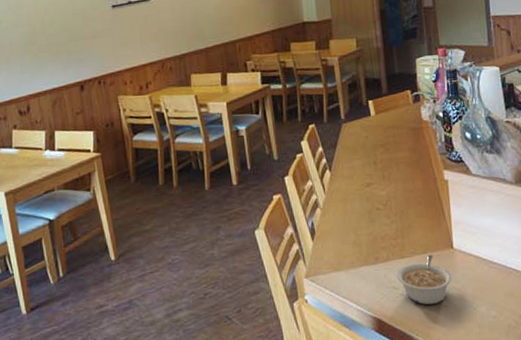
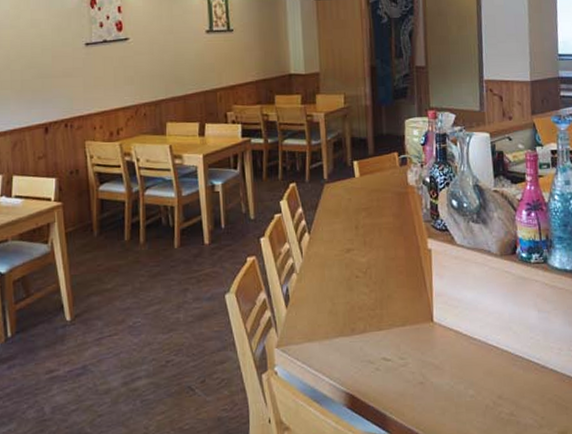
legume: present [396,254,453,305] -> none [372,327,431,381]

